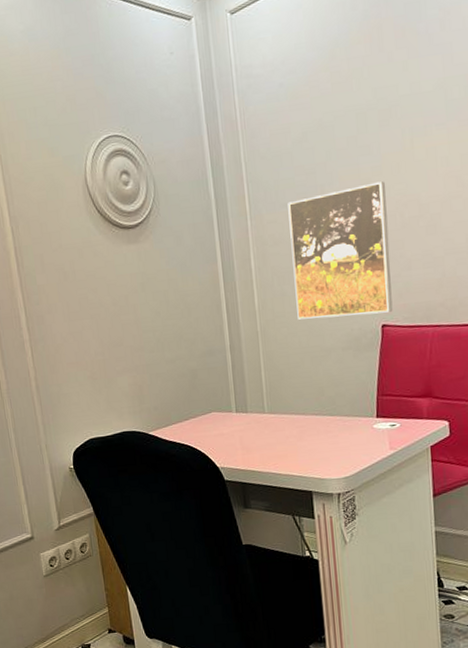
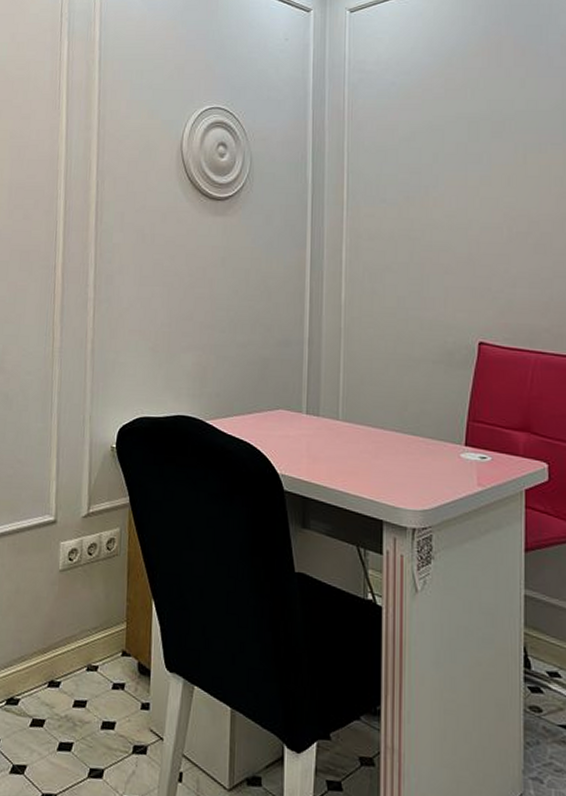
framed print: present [287,181,393,320] -> none [386,192,493,329]

